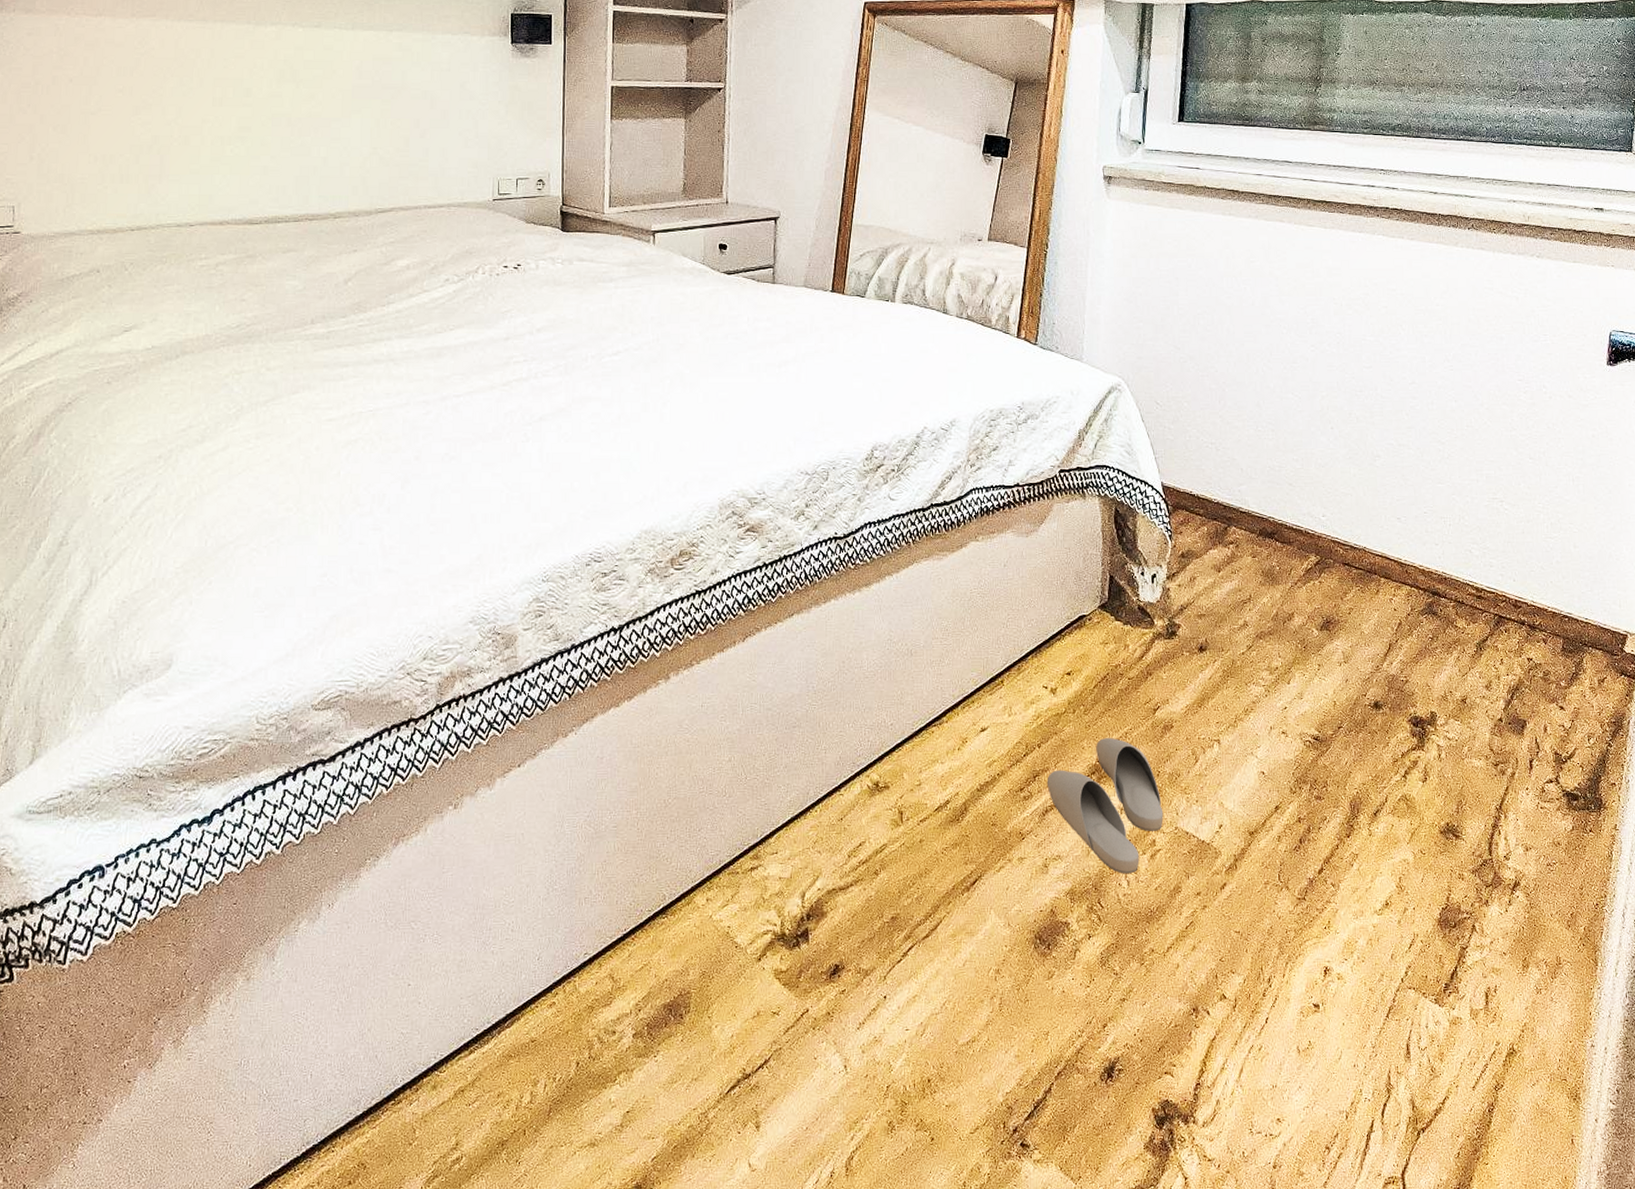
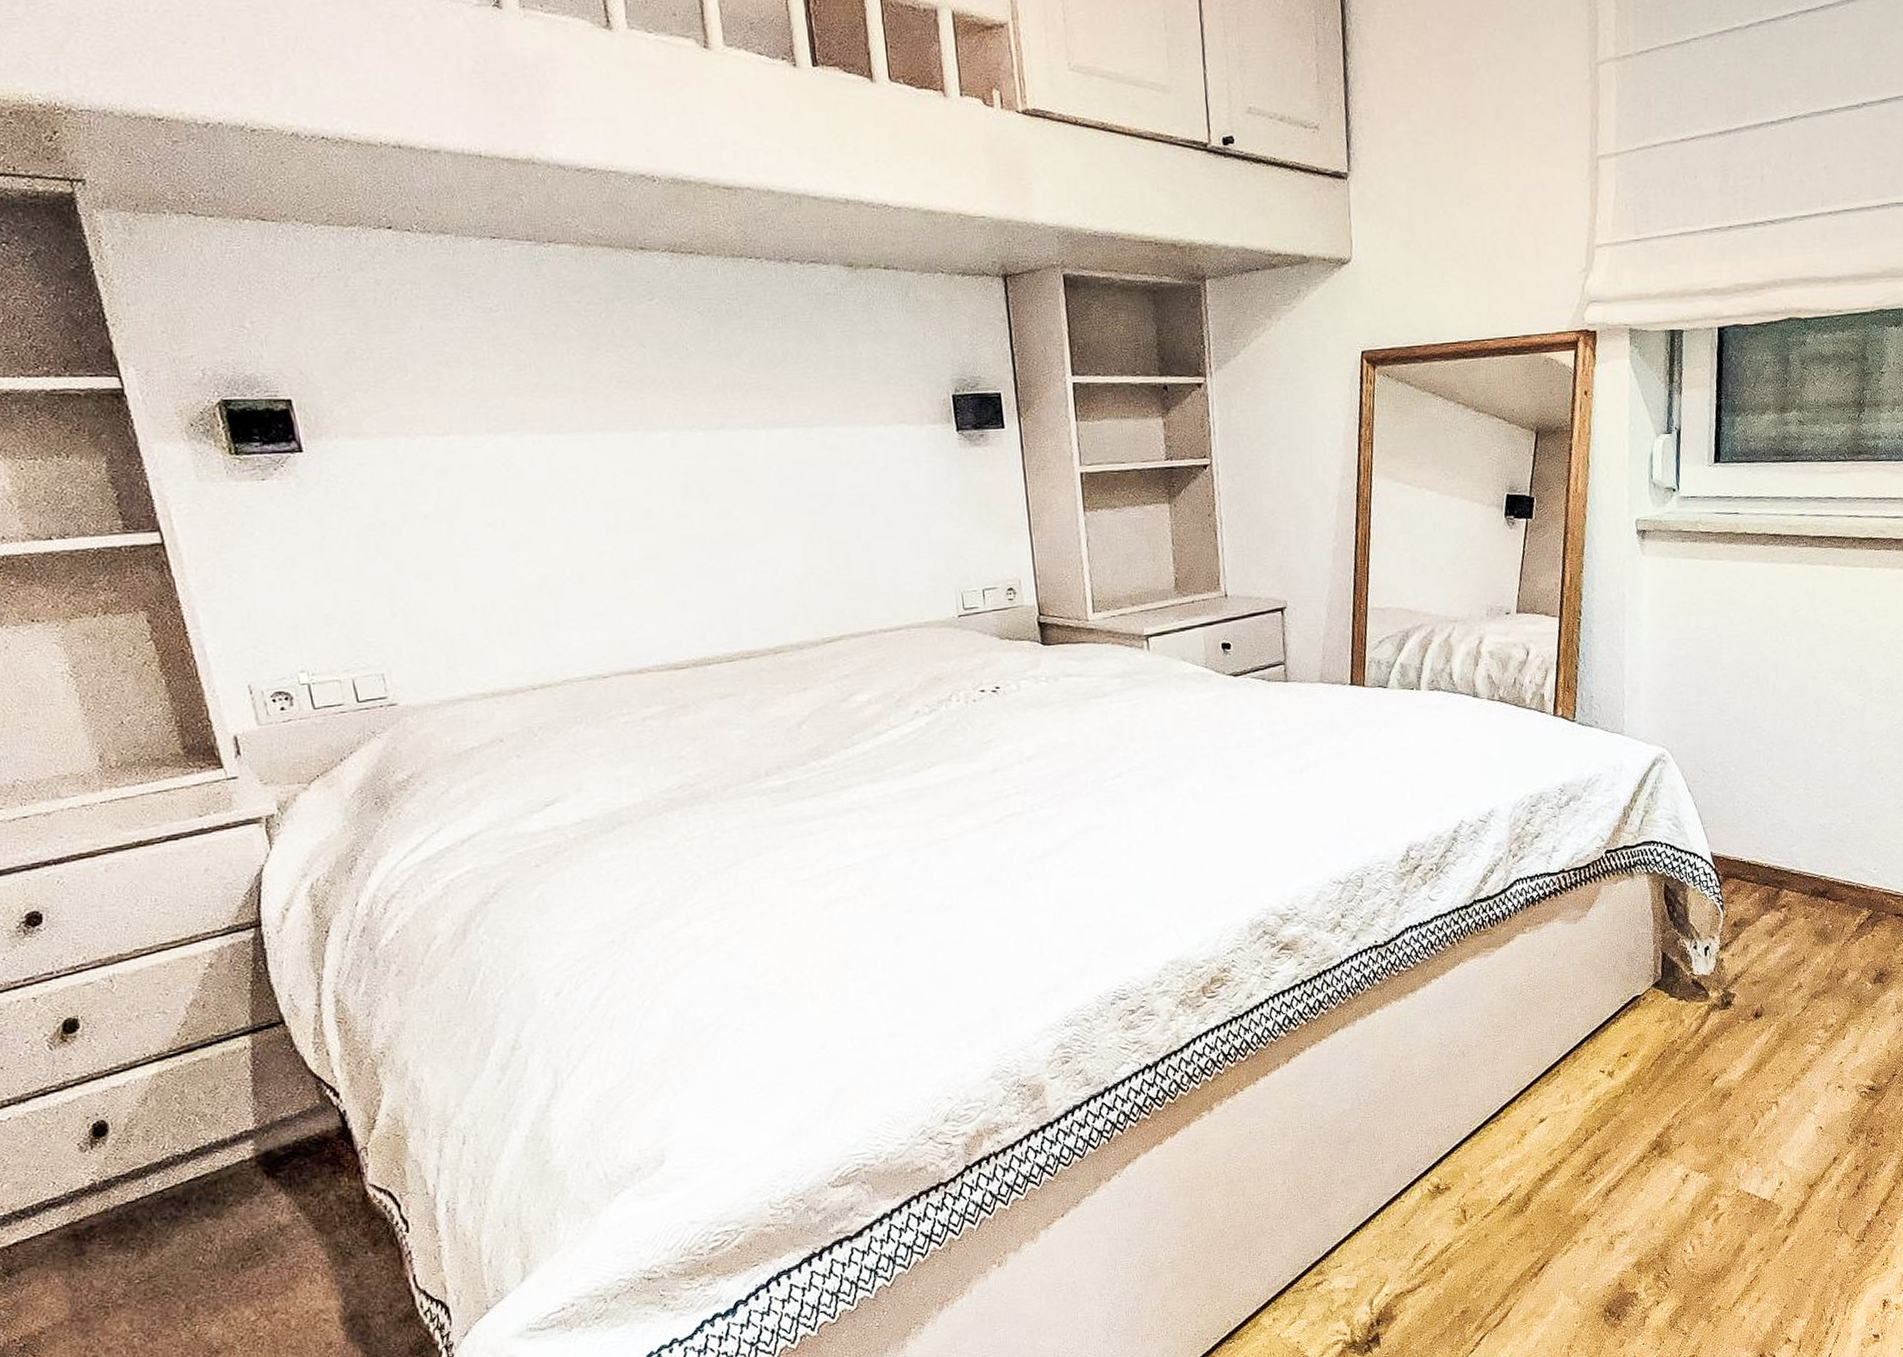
slippers: present [1046,738,1164,874] -> none [1608,1112,1725,1240]

